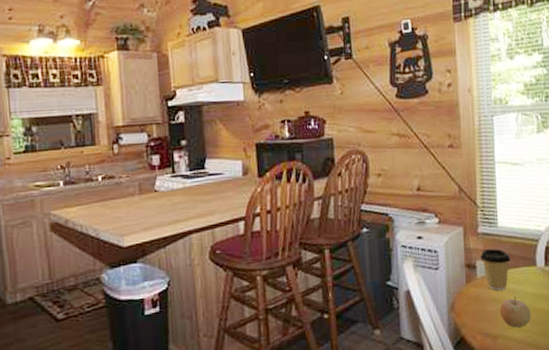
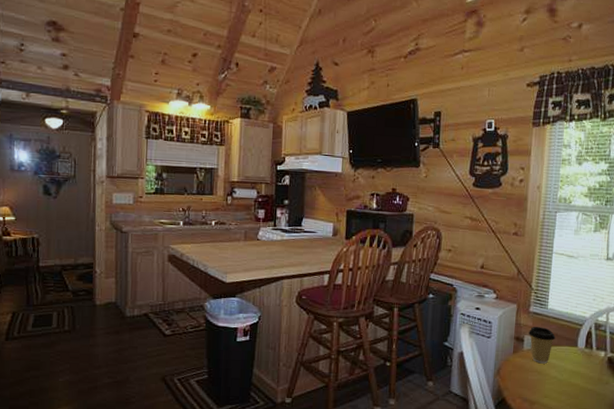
fruit: present [499,297,531,328] -> none [539,371,567,397]

